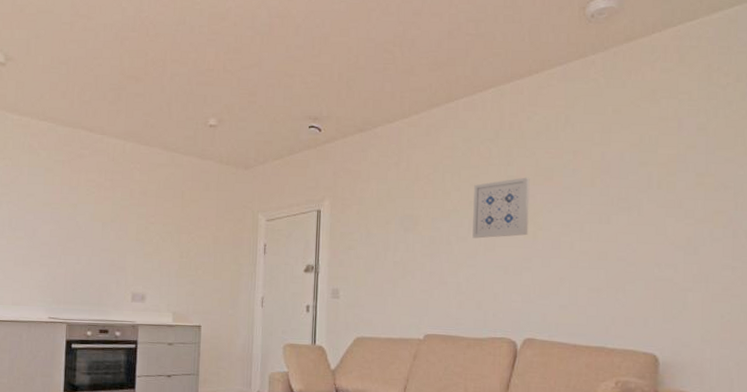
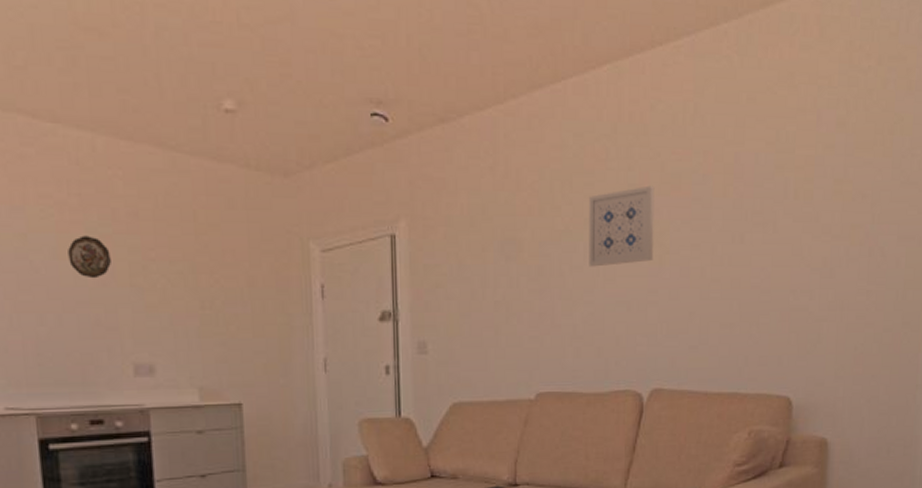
decorative plate: none [100,206,126,235] -> present [68,235,111,279]

